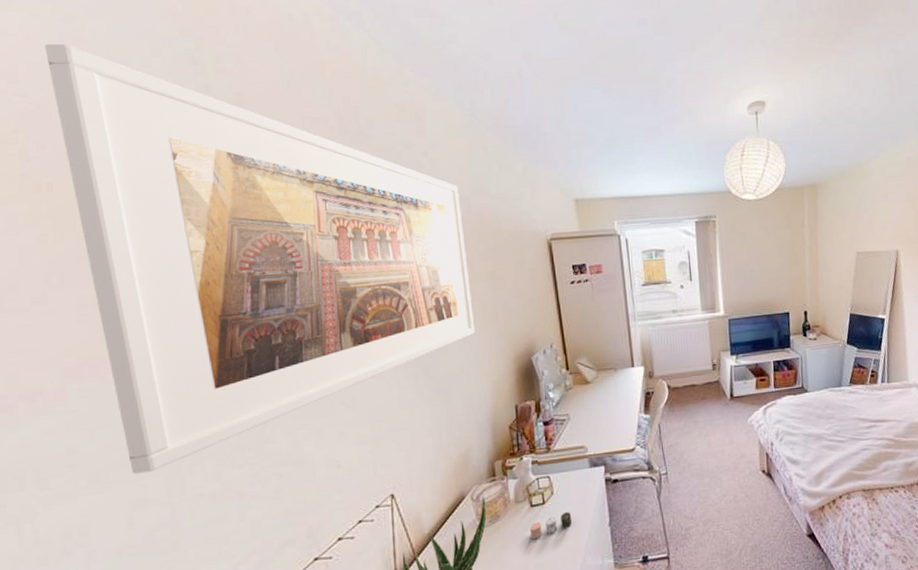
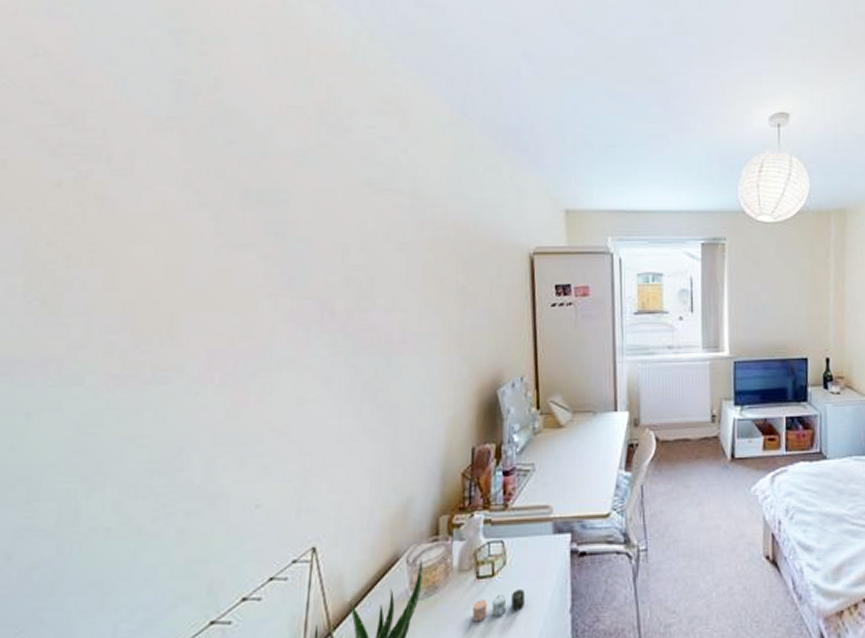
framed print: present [45,43,475,474] -> none [22,18,437,496]

